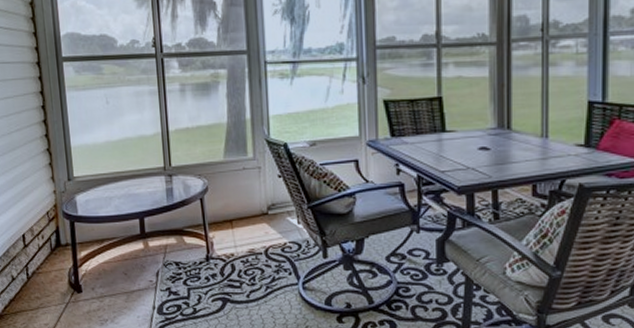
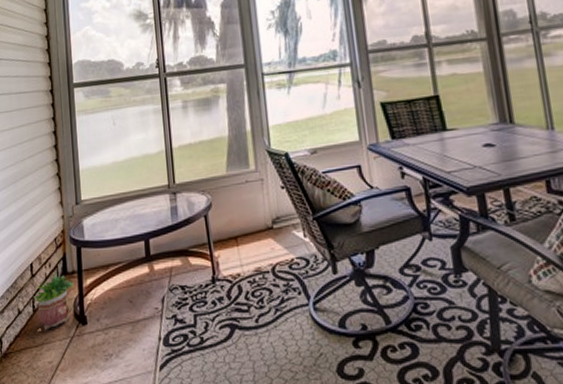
potted plant: none [25,242,69,296] -> present [32,271,75,330]

